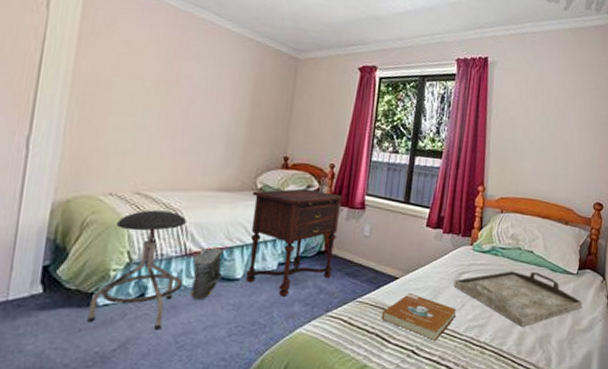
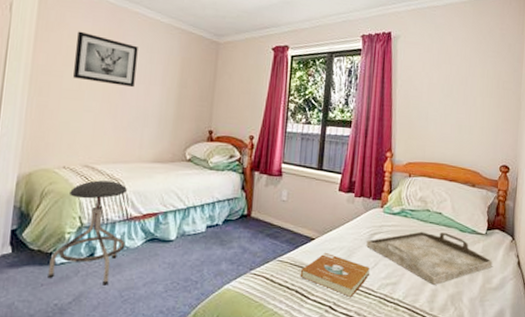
wall art: none [125,36,204,105] -> present [73,31,138,88]
bag: present [190,247,223,299] -> none [132,212,159,258]
side table: present [246,188,342,296] -> none [179,158,261,256]

